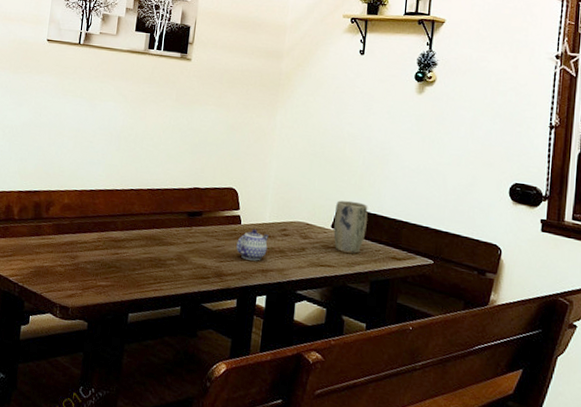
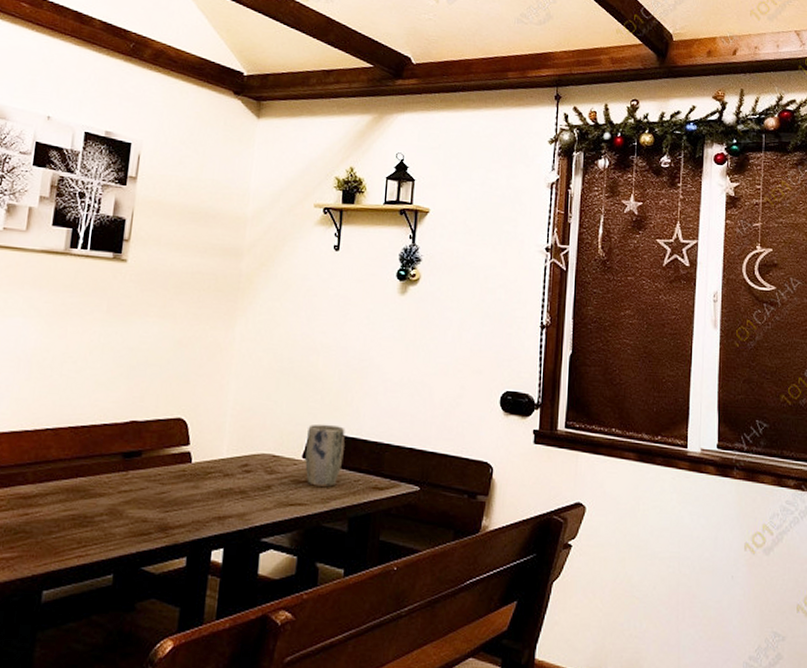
teapot: present [236,229,269,261] -> none [185,467,226,507]

